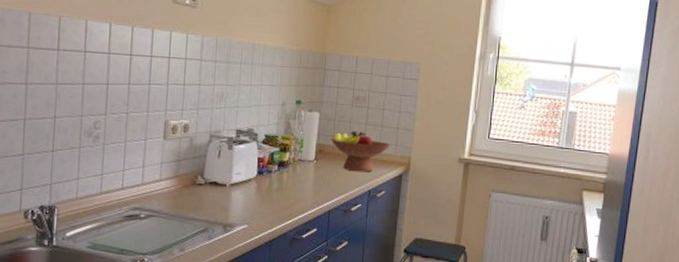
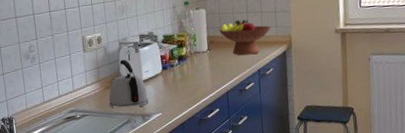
kettle: none [184,155,235,215] -> present [109,59,149,108]

